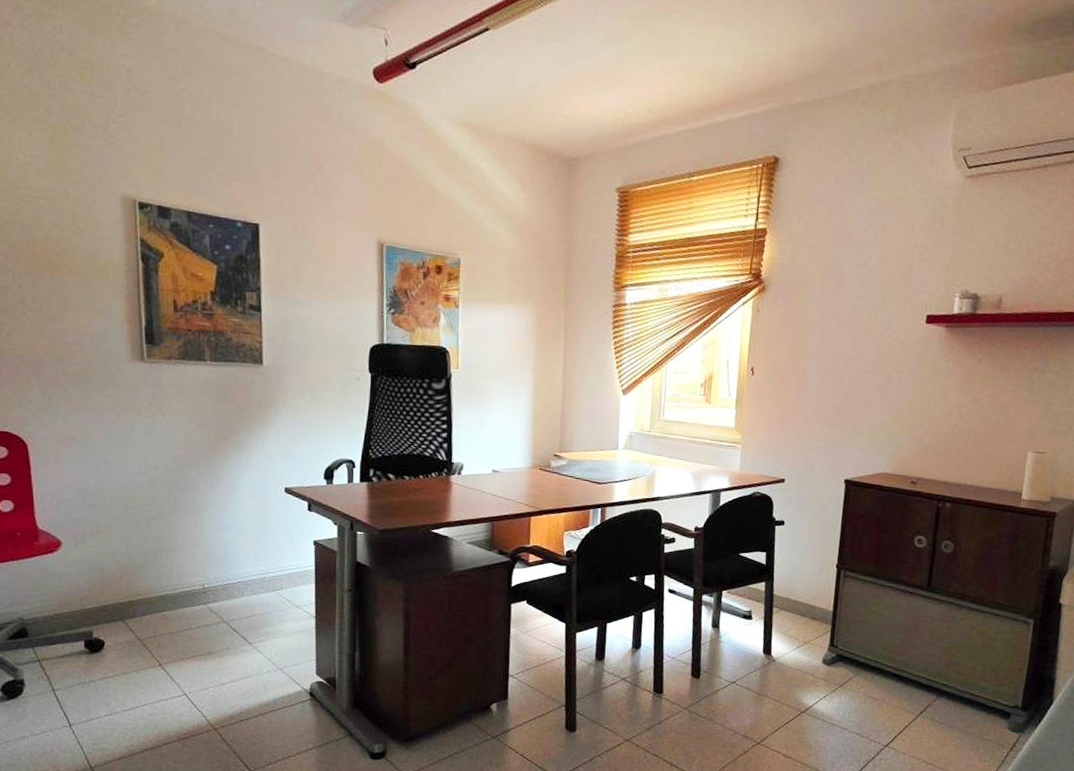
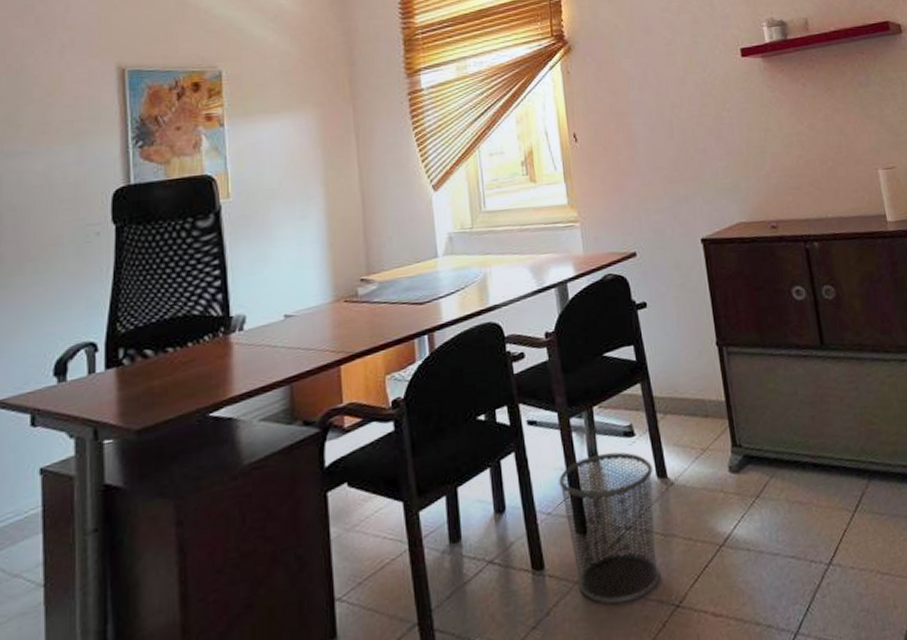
waste bin: none [685,625,761,731] -> present [559,452,661,604]

